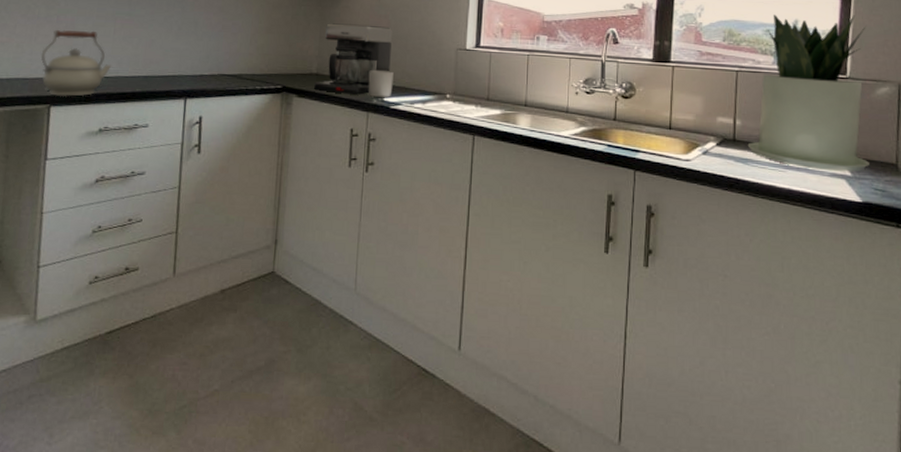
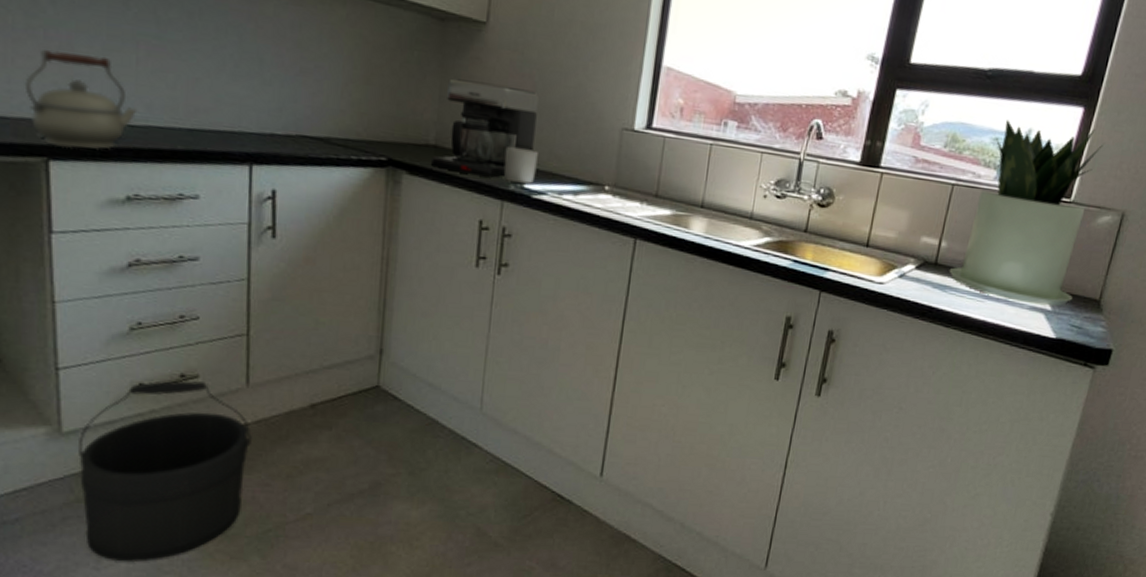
bucket: none [44,273,175,437] -> present [78,380,252,562]

